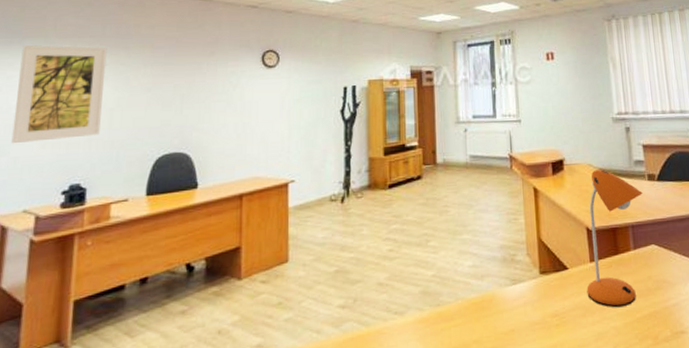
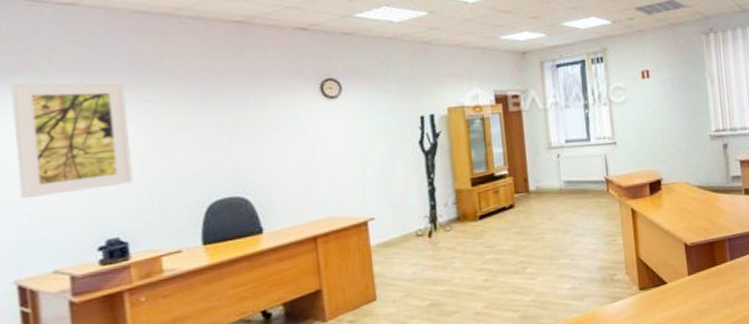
desk lamp: present [587,169,643,308] -> none [685,187,739,315]

